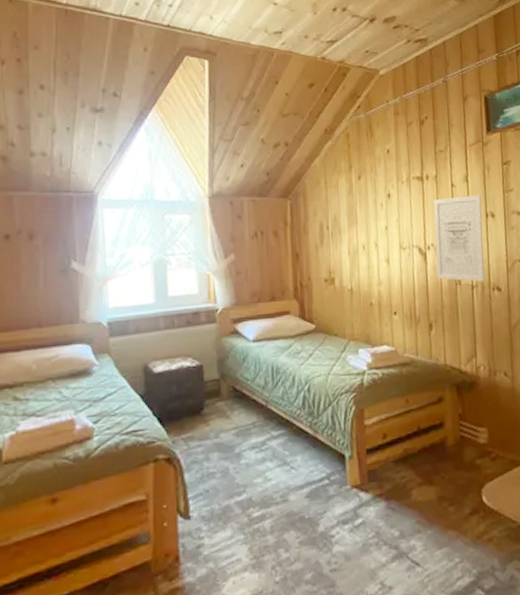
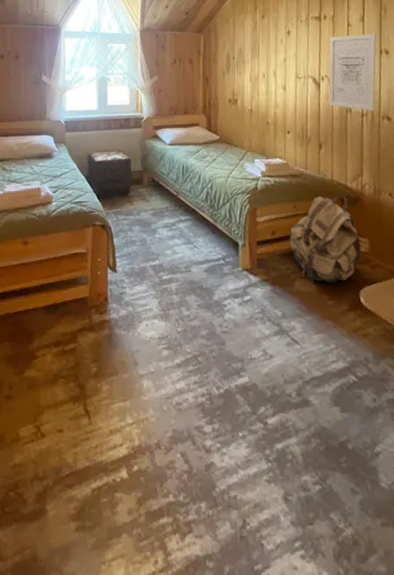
backpack: none [402,382,480,487] -> present [289,196,362,282]

